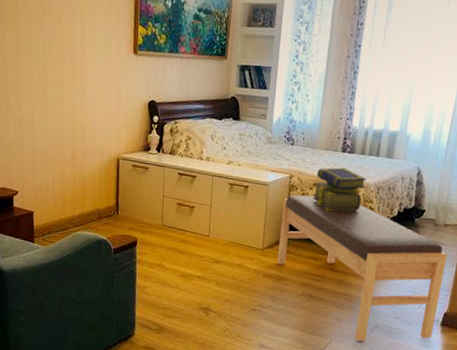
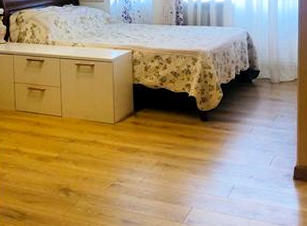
bench: present [277,195,447,342] -> none [128,68,288,205]
stack of books: present [312,167,367,212] -> none [155,39,202,81]

